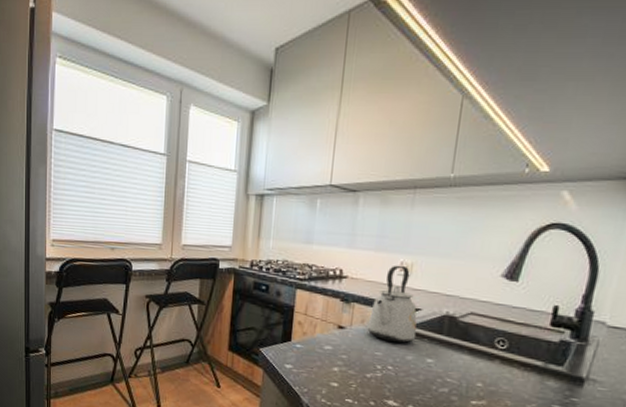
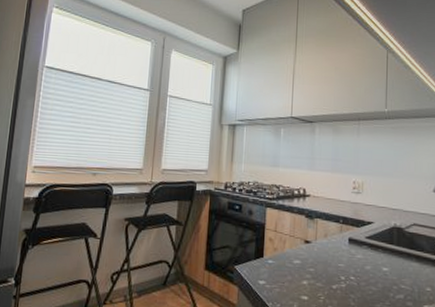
kettle: present [367,265,417,343] -> none [330,184,372,254]

